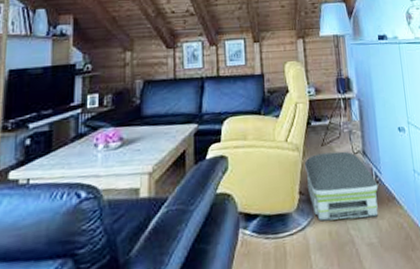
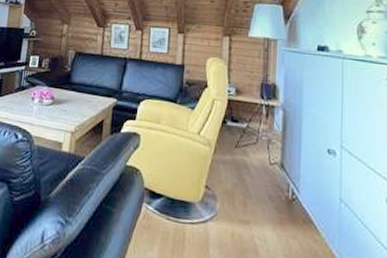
air purifier: present [305,151,378,222] -> none [214,154,294,234]

